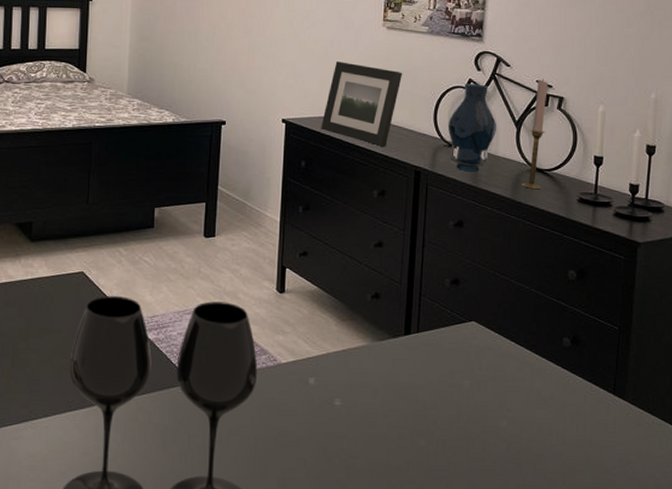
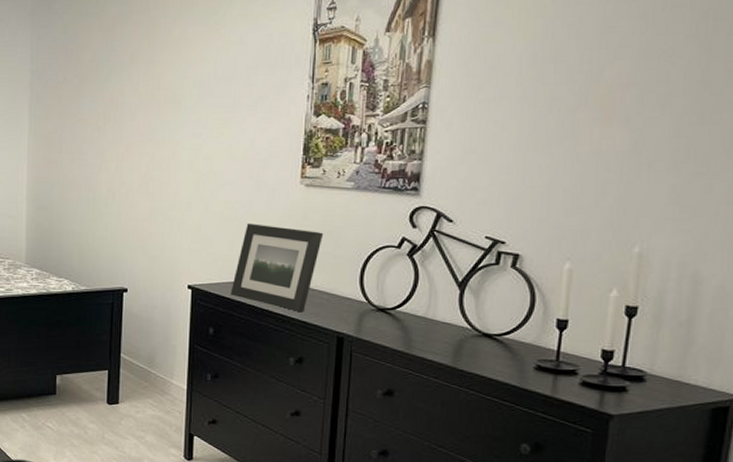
vase: present [447,83,496,172] -> none [376,242,435,338]
candlestick: present [521,78,549,190] -> none [464,234,501,357]

